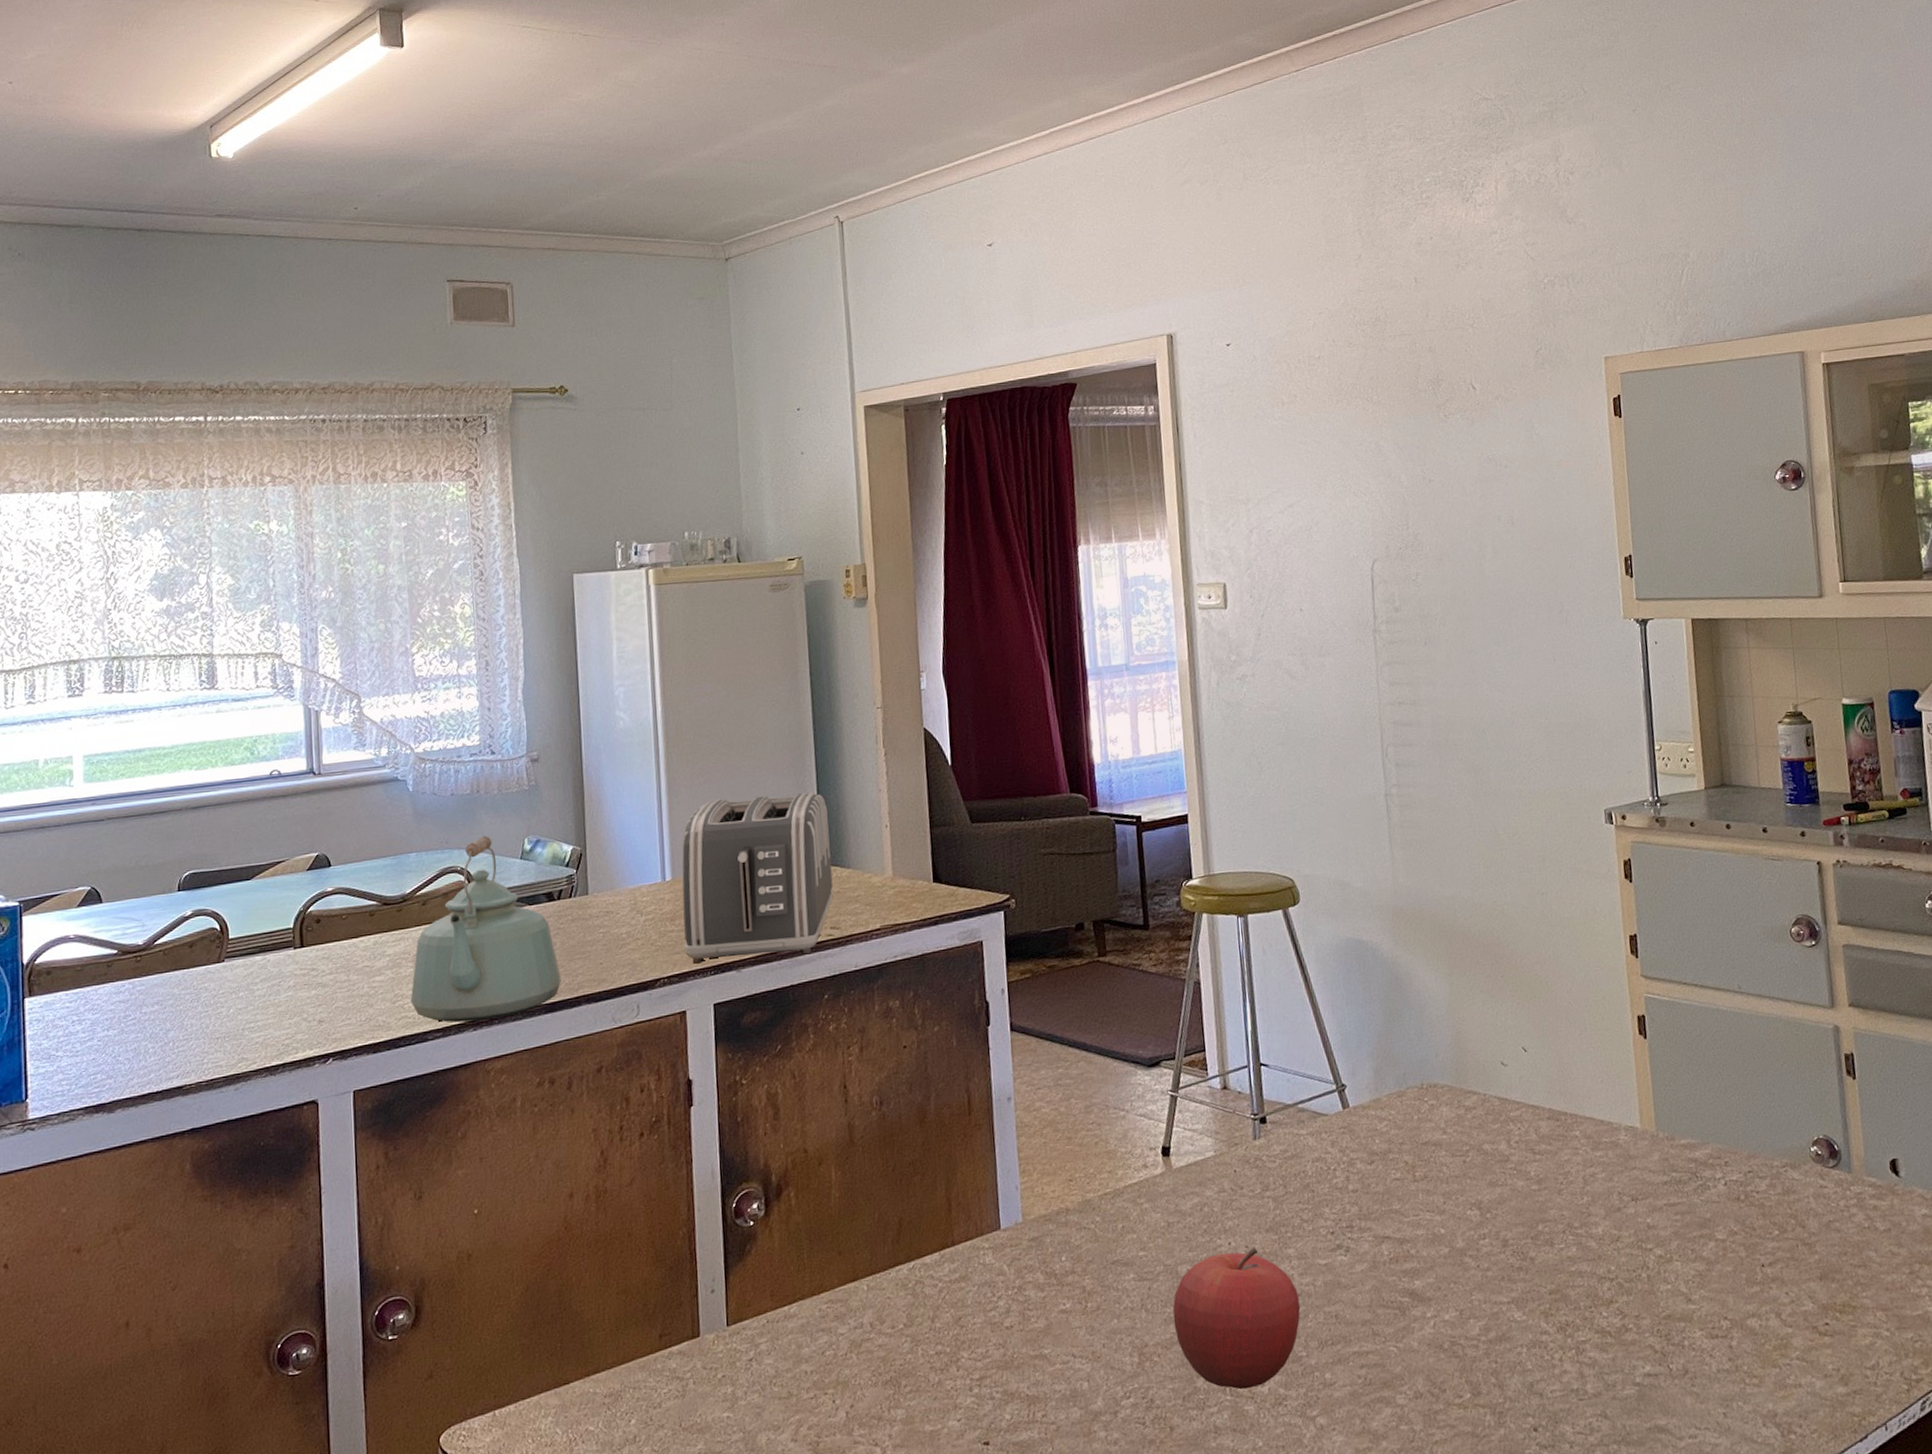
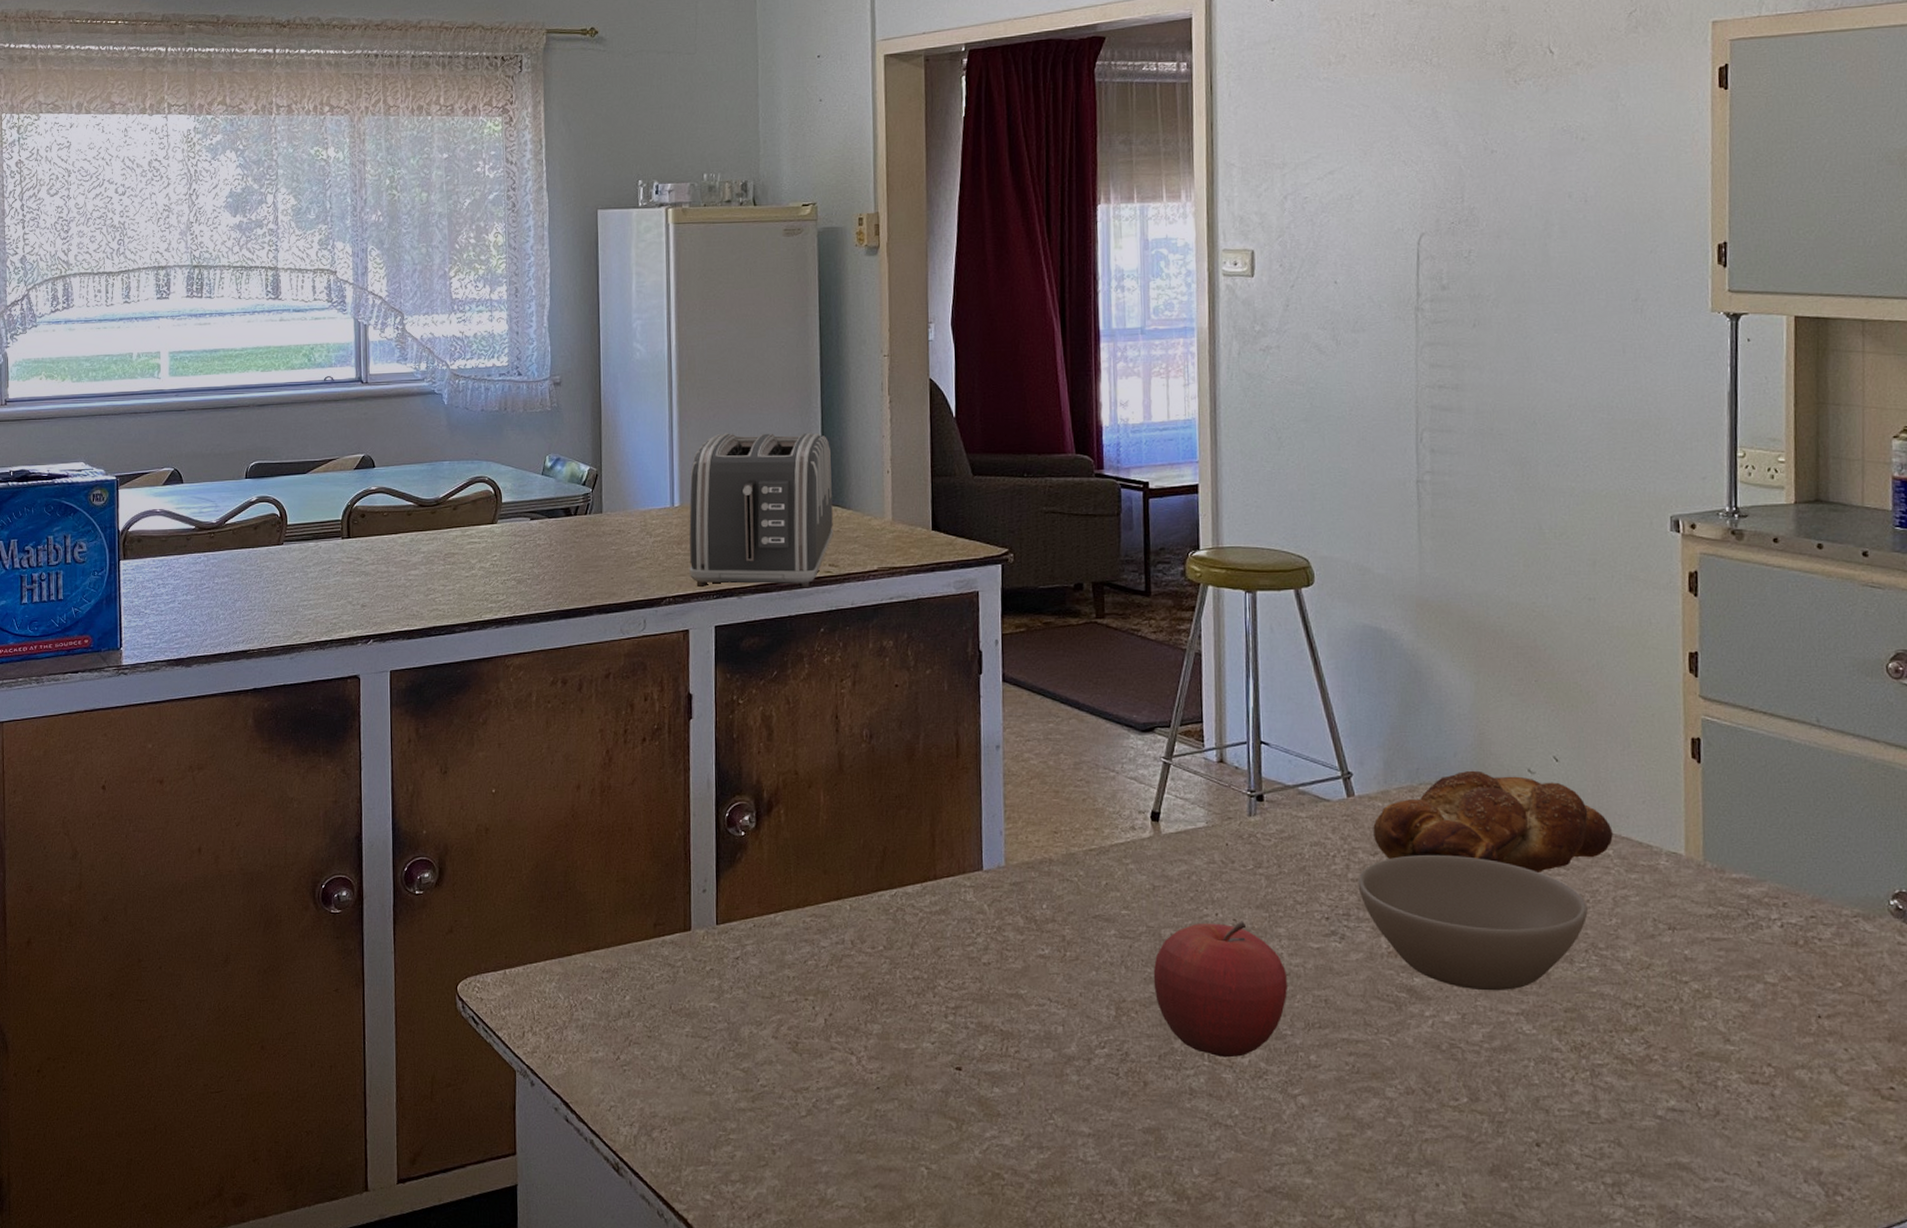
kettle: present [410,835,561,1023] -> none [441,450,575,620]
soup bowl: none [1357,1153,1563,1285] -> present [1357,854,1588,991]
bread loaf: none [1368,1069,1579,1167] -> present [1373,770,1613,872]

